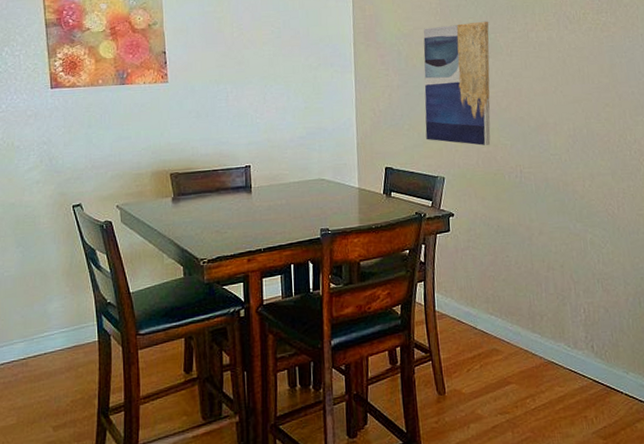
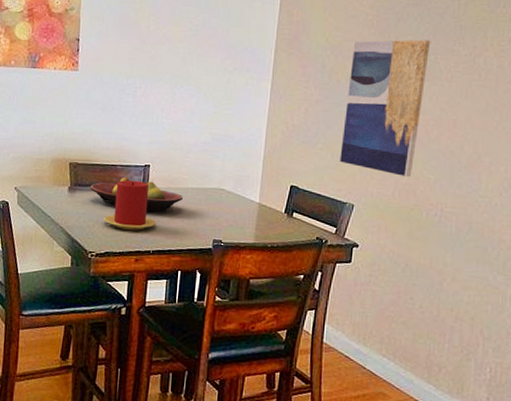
fruit bowl: none [194,180,286,212] -> present [90,177,183,213]
candle: none [211,182,264,232] -> present [103,180,157,230]

